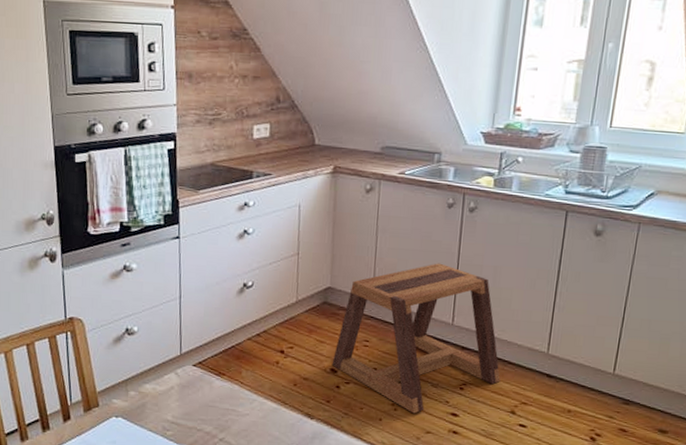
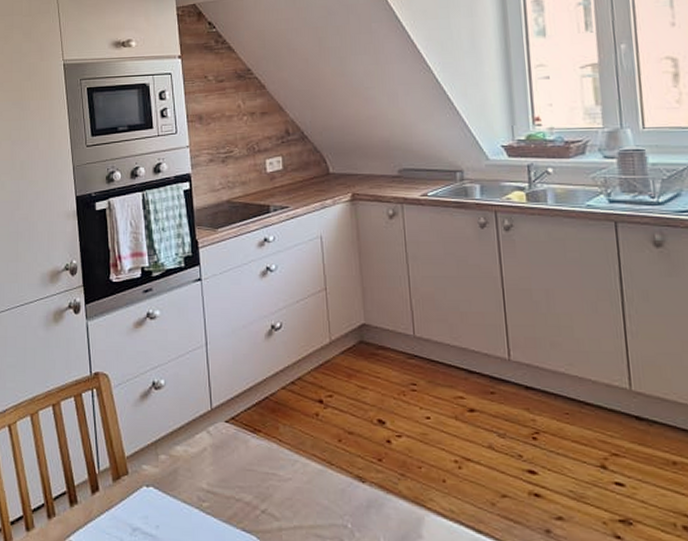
stool: present [331,263,501,414] -> none [378,289,580,472]

